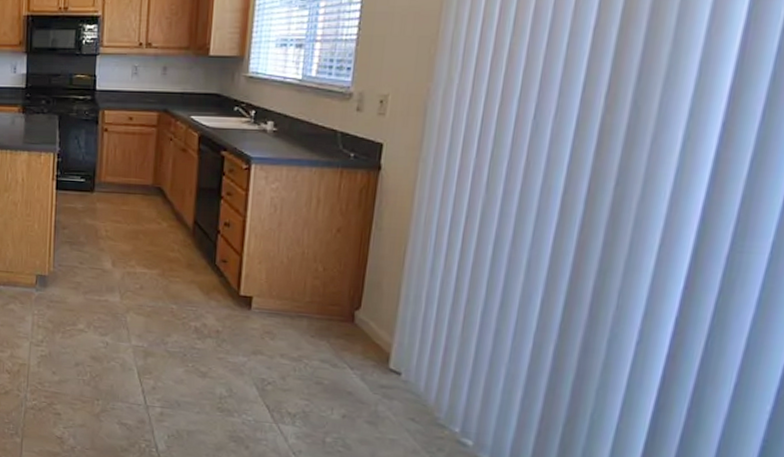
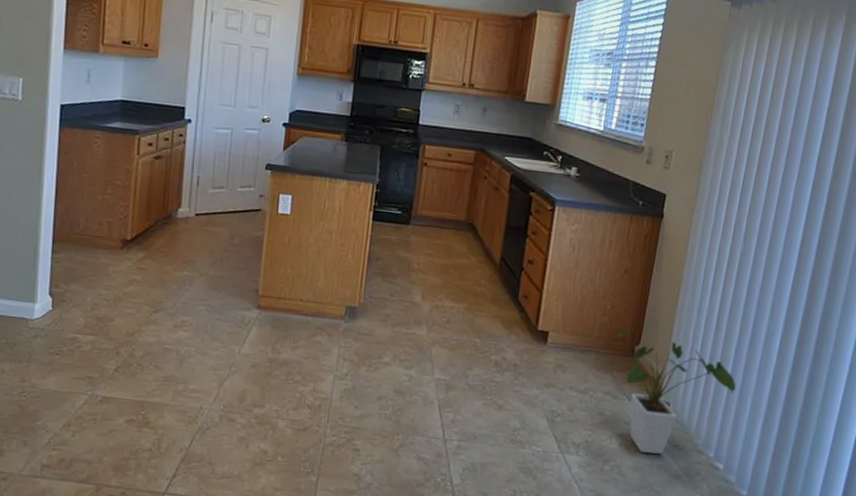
house plant: none [323,293,486,427] -> present [609,330,737,454]

